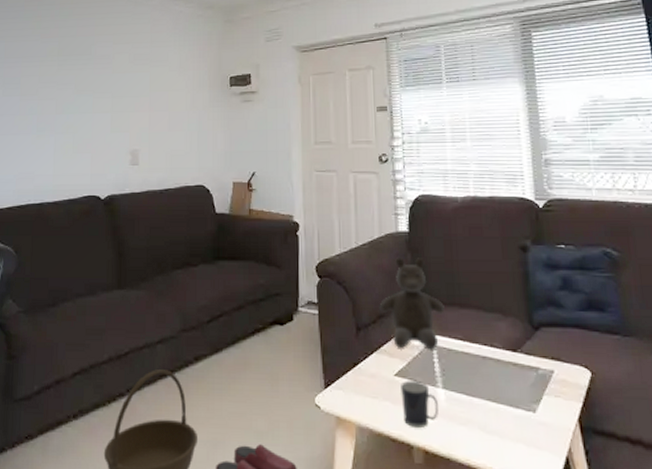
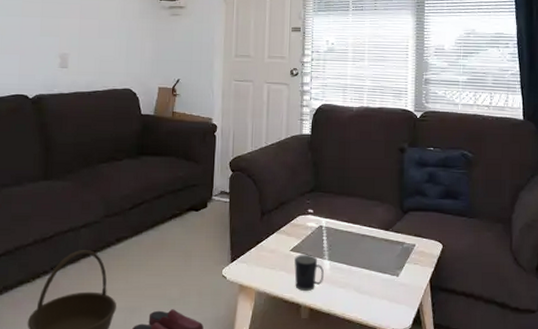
teddy bear: present [379,258,445,349] -> none [281,156,335,229]

